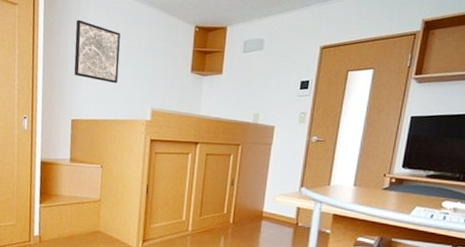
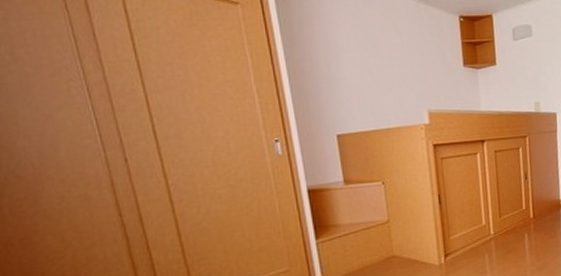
wall art: present [74,19,121,84] -> none [320,17,384,88]

